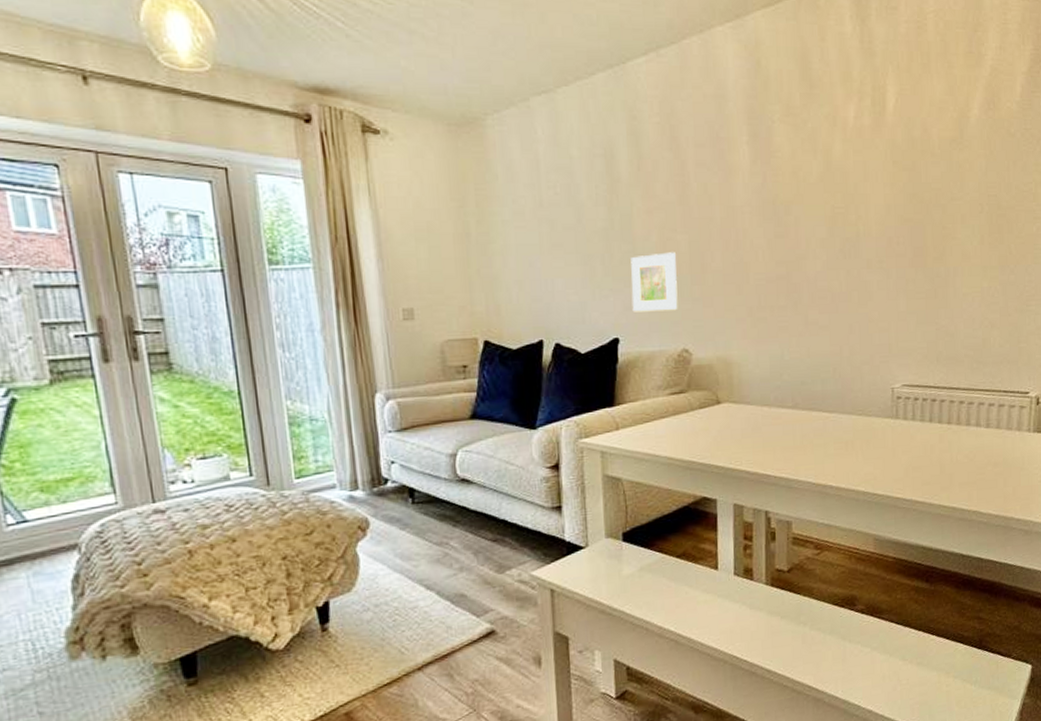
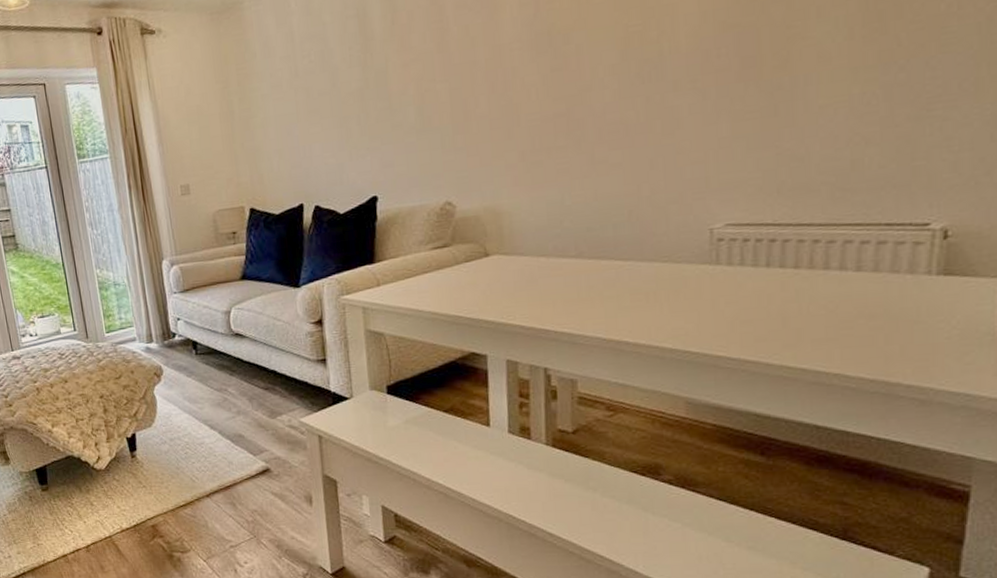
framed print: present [631,252,678,312] -> none [387,103,439,169]

